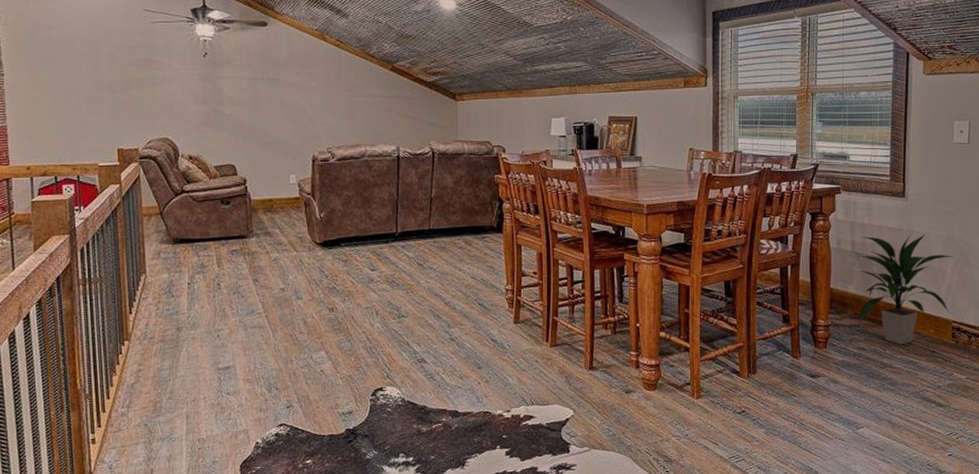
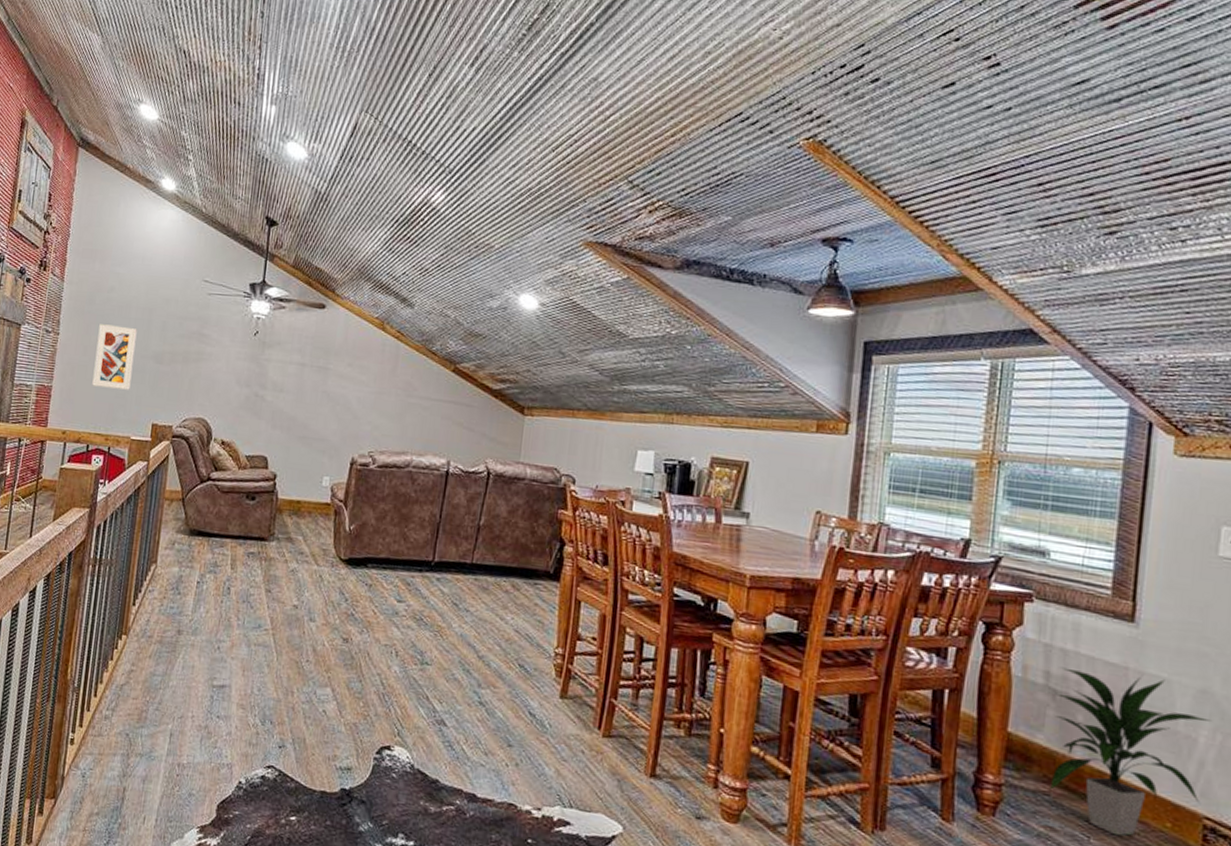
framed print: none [45,61,89,121] -> present [92,324,137,390]

